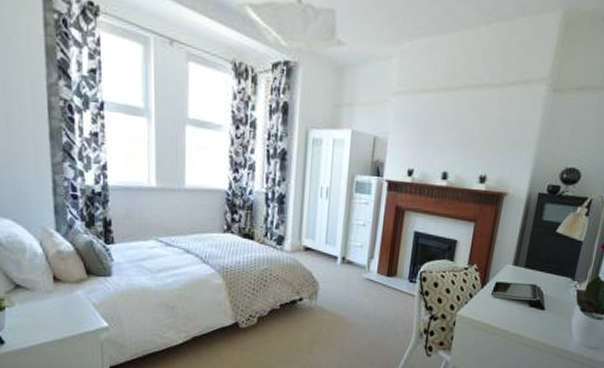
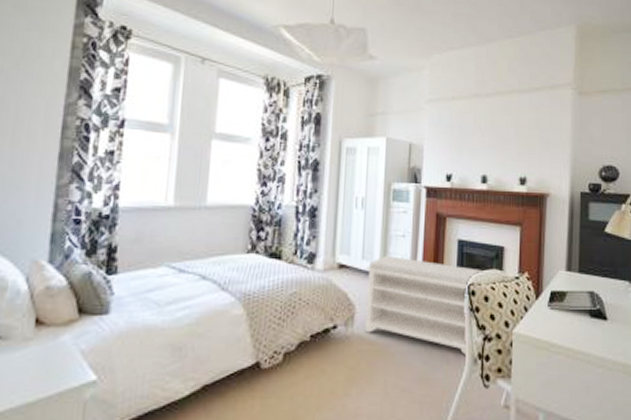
bench: none [327,242,434,331] -> present [365,256,481,357]

